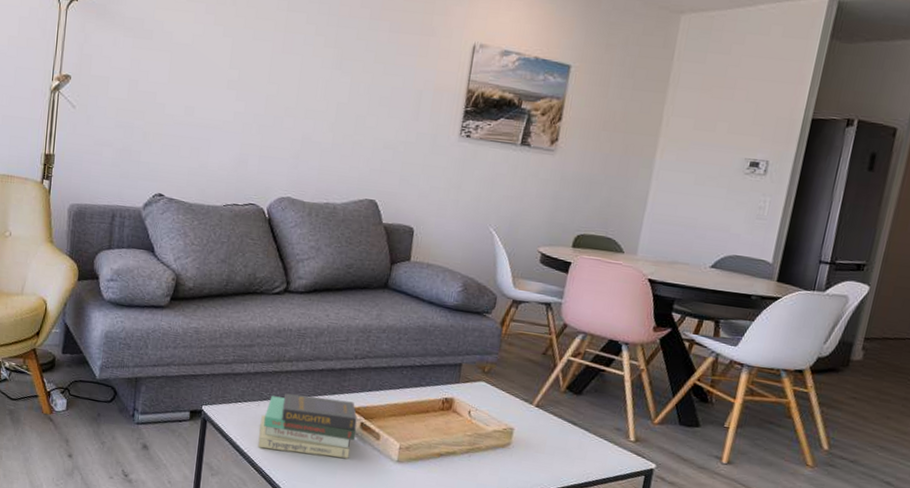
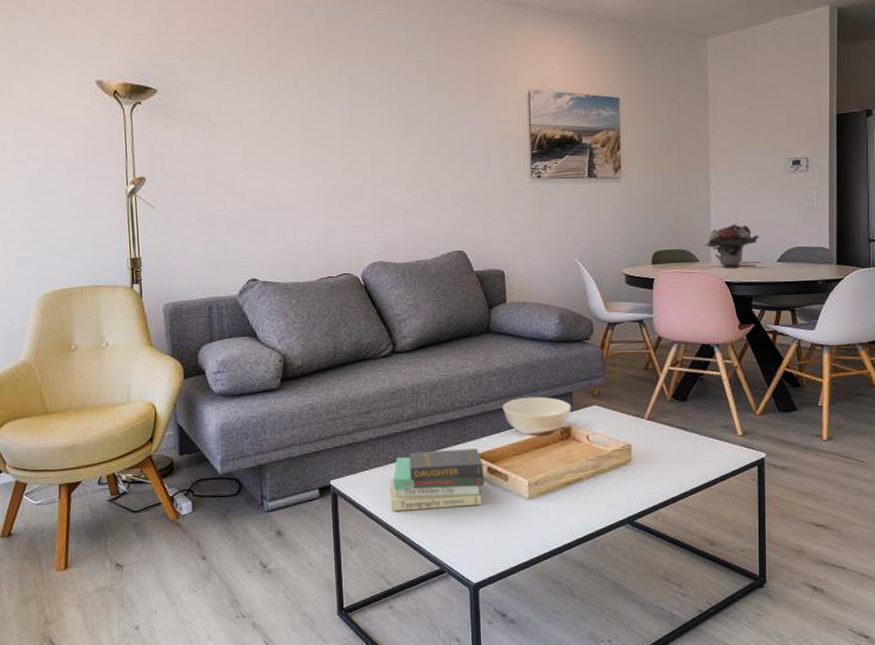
bowl: none [386,359,459,404] -> present [502,396,572,437]
flower arrangement: none [633,218,696,268] -> present [704,222,759,269]

